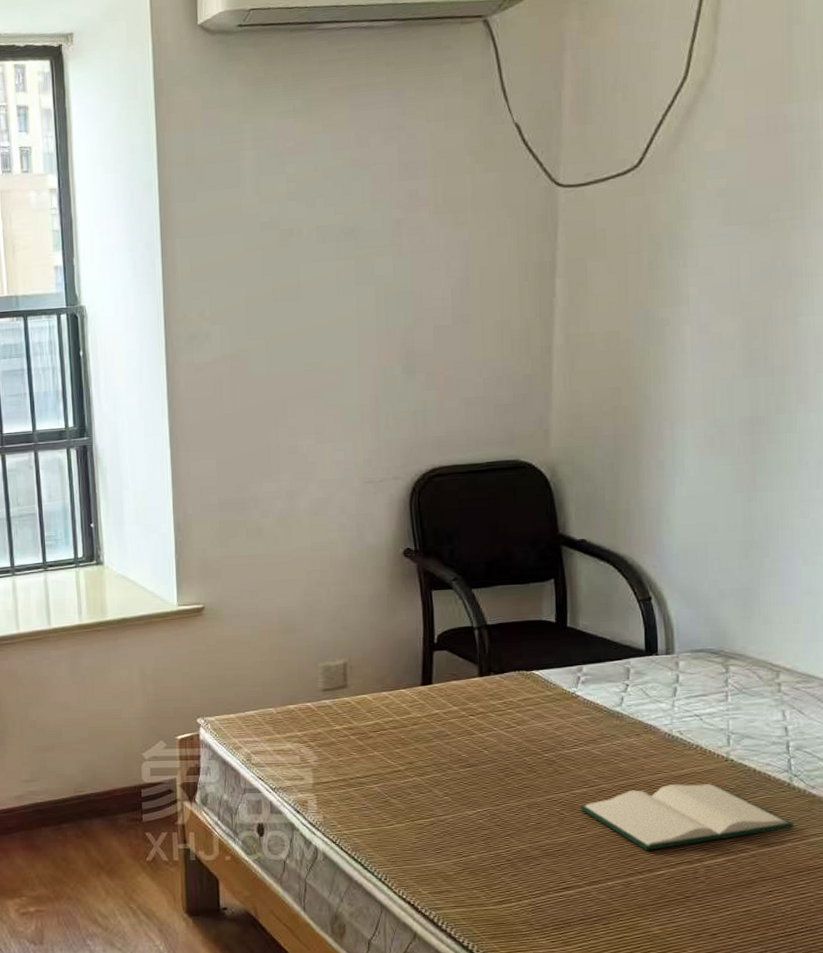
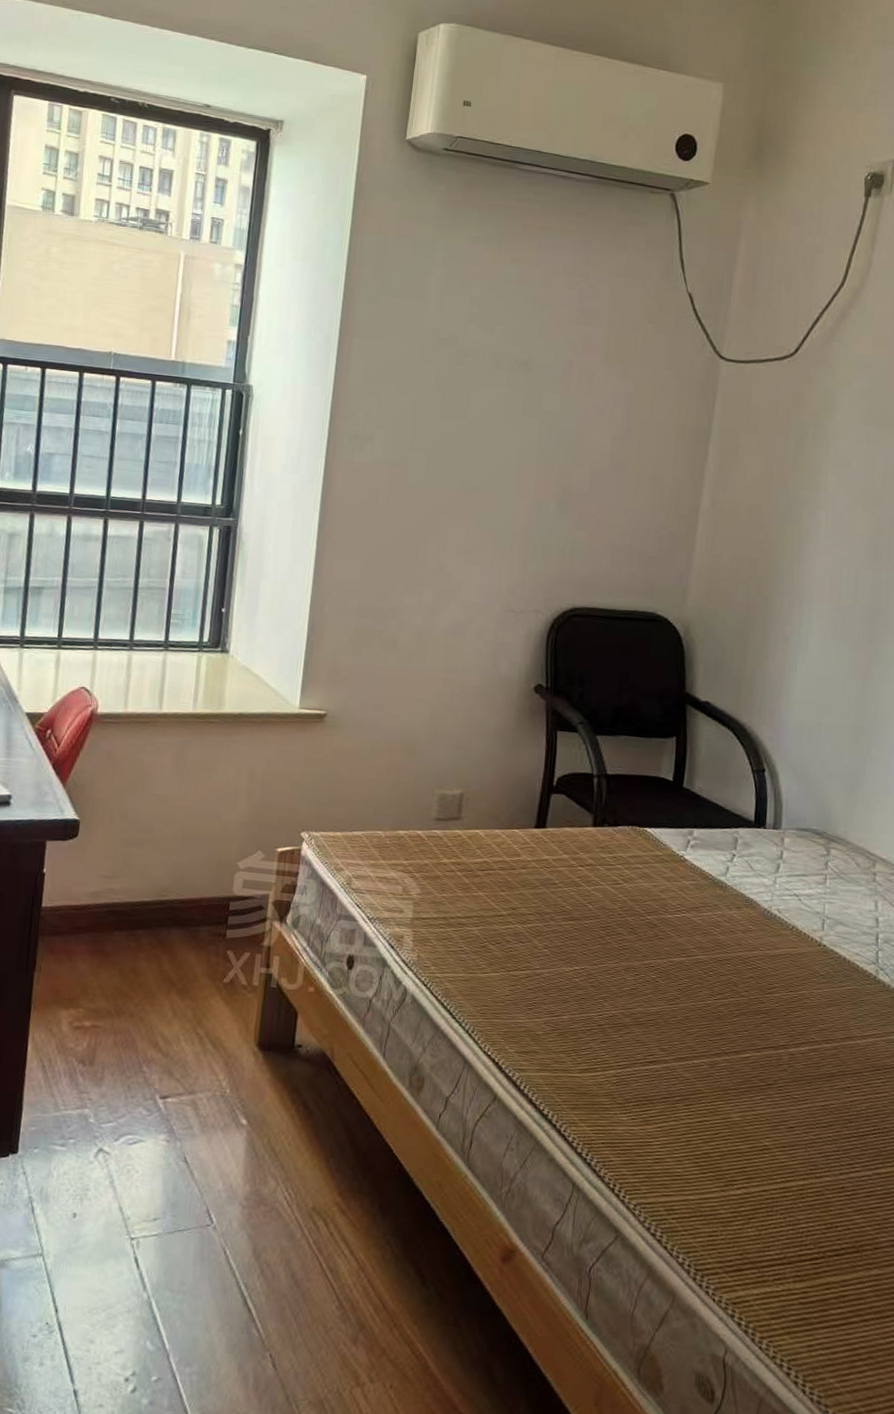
hardback book: present [580,784,794,851] -> none [675,963,876,1031]

